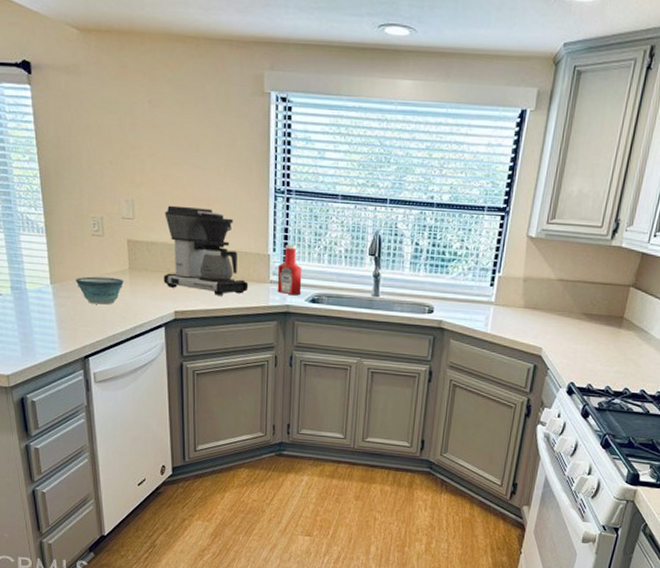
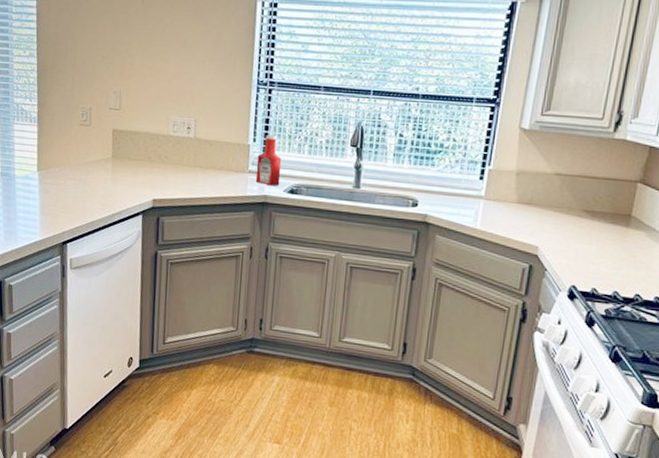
bowl: present [75,276,124,305] -> none [60,164,106,192]
coffee maker: present [163,205,249,296] -> none [144,97,227,185]

